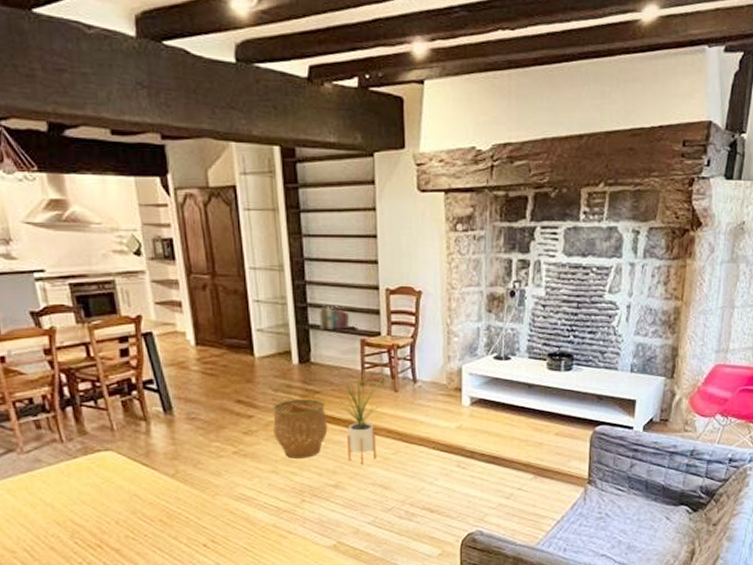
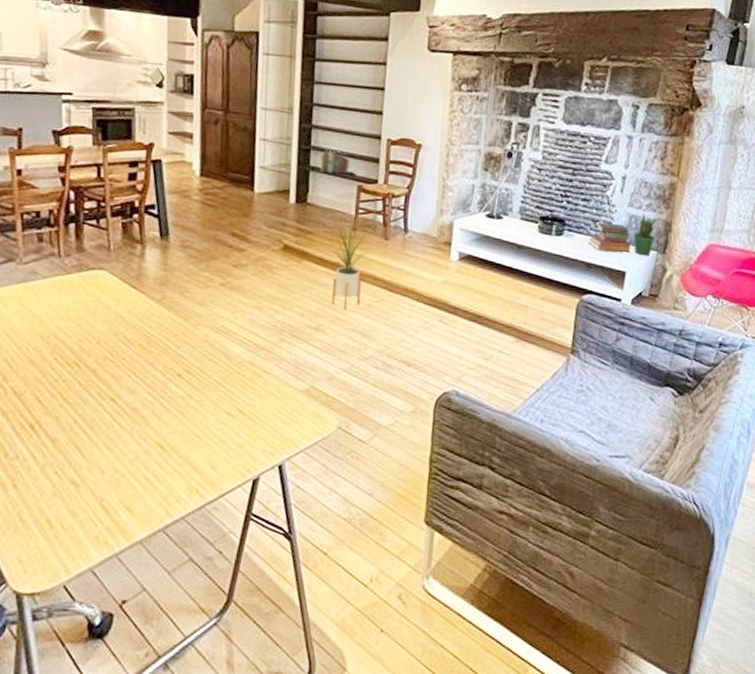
basket: present [272,399,328,459] -> none [262,237,316,297]
books: none [598,353,639,382] -> present [588,222,631,252]
planter: none [641,340,663,381] -> present [633,213,657,255]

